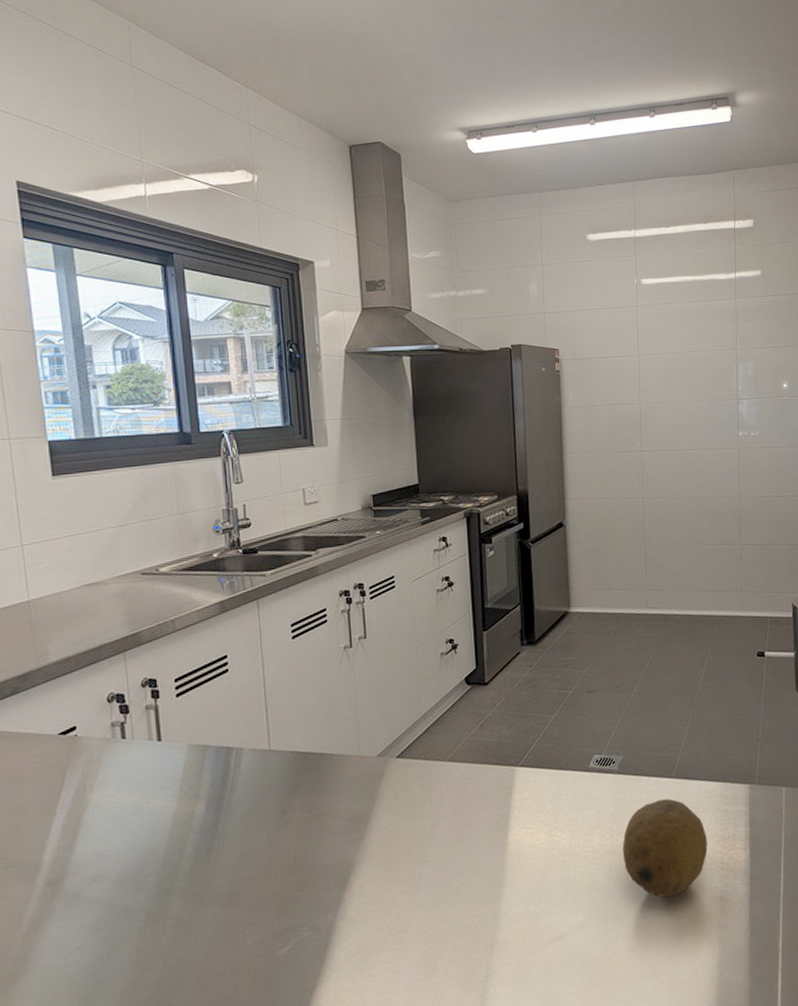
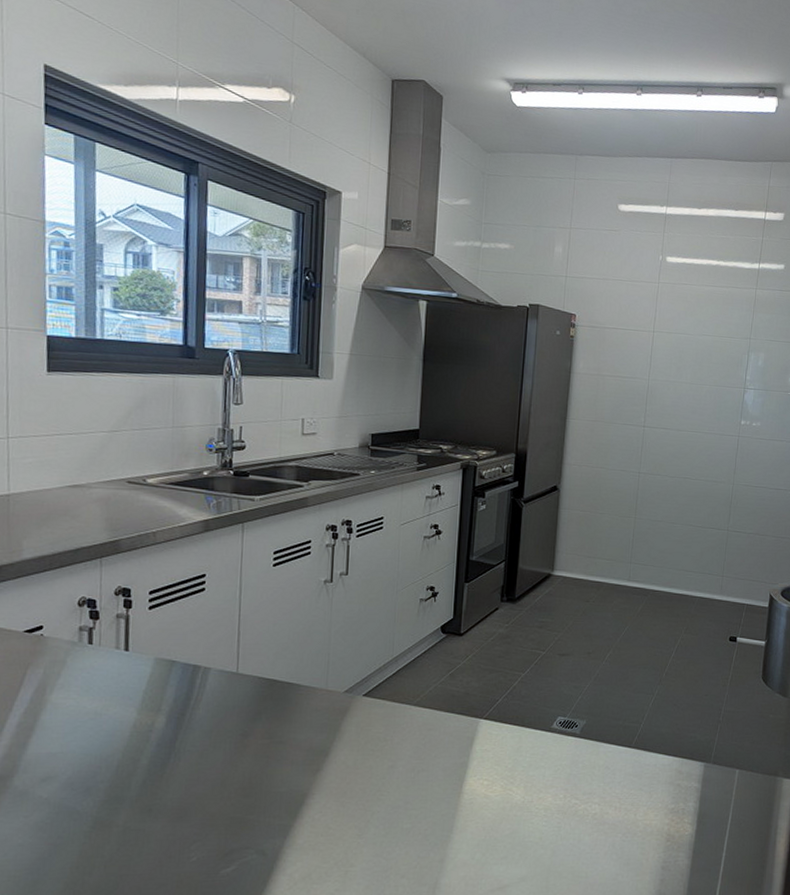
fruit: present [622,798,708,898] -> none [573,767,657,861]

